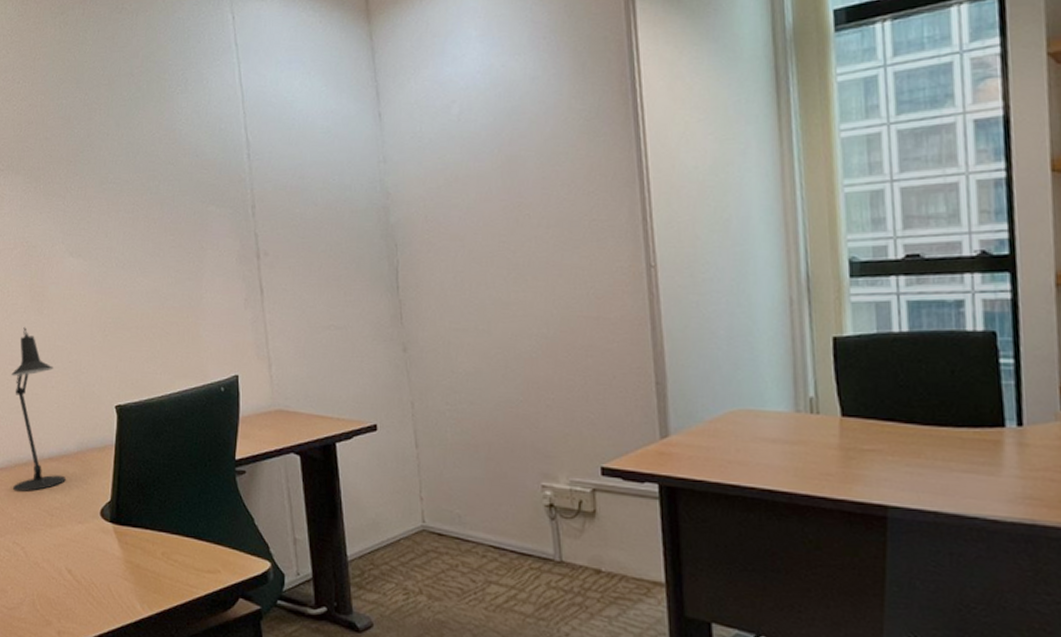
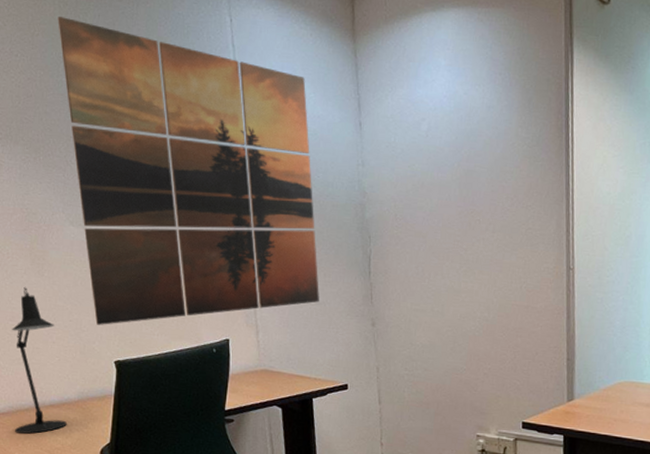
wall art: none [58,37,340,365] -> present [58,17,319,325]

